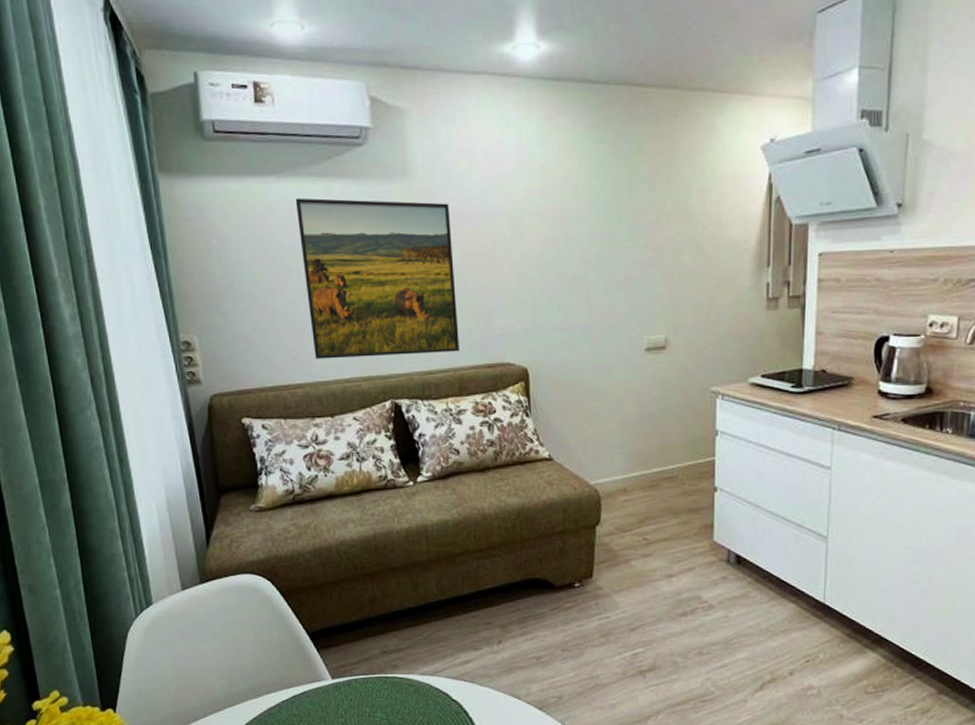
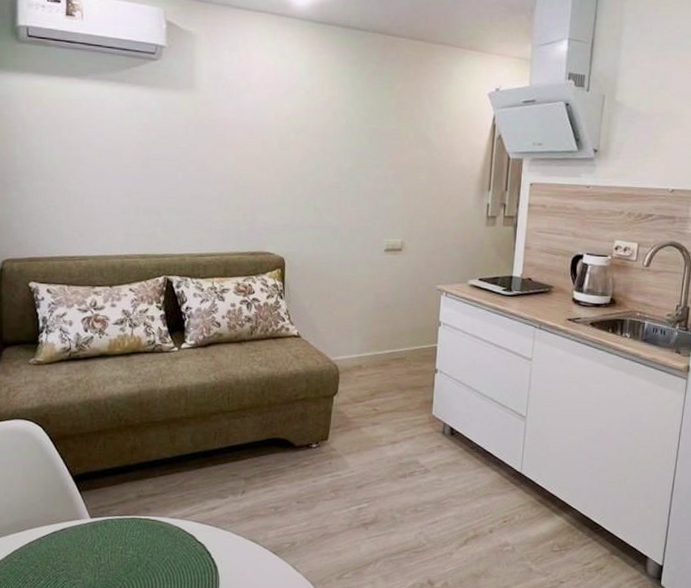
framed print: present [295,198,459,359] -> none [94,98,228,240]

